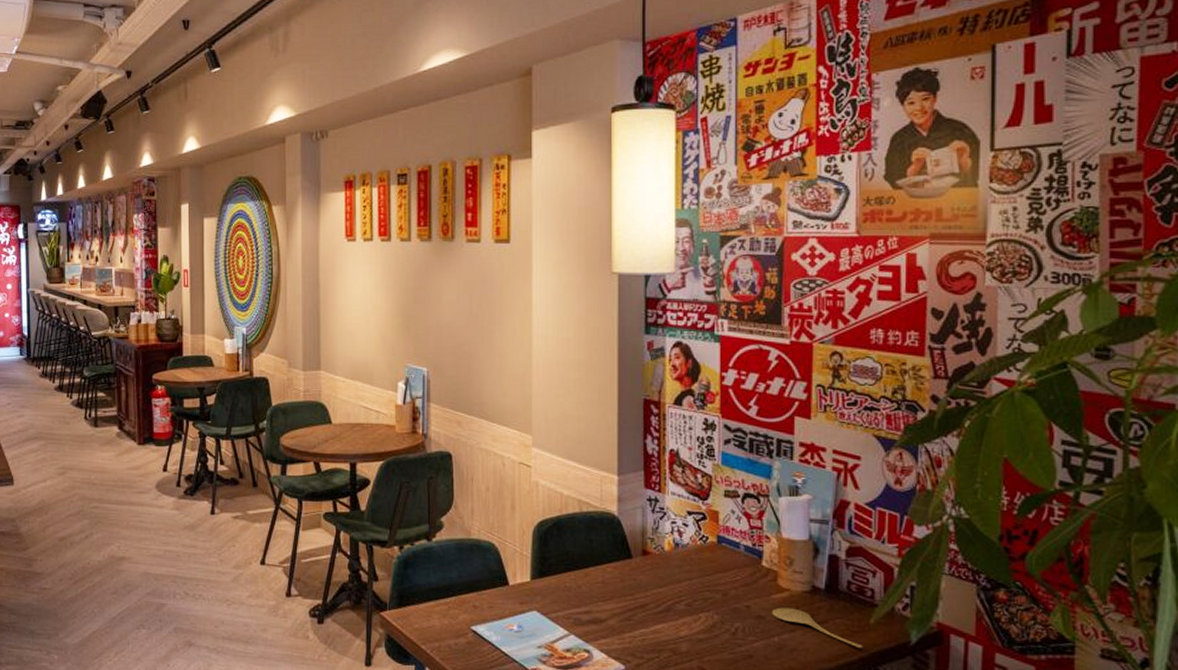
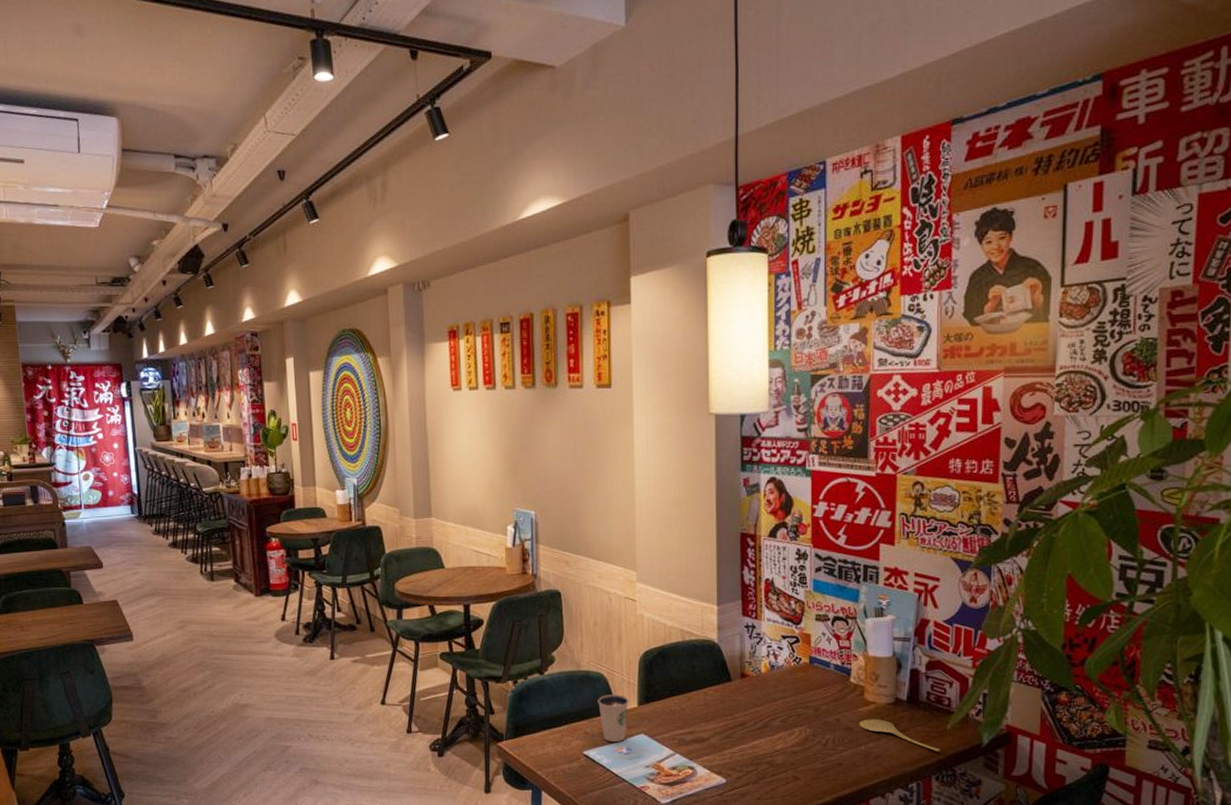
dixie cup: none [488,566,521,618] -> present [598,695,629,742]

